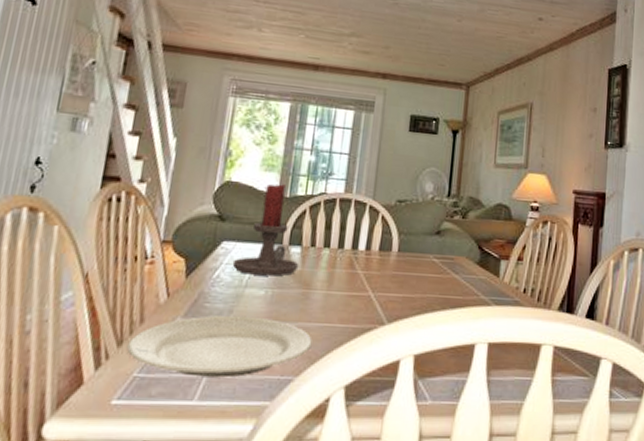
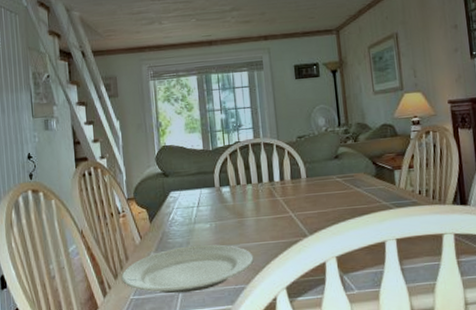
candle holder: present [232,184,299,276] -> none [181,140,231,214]

